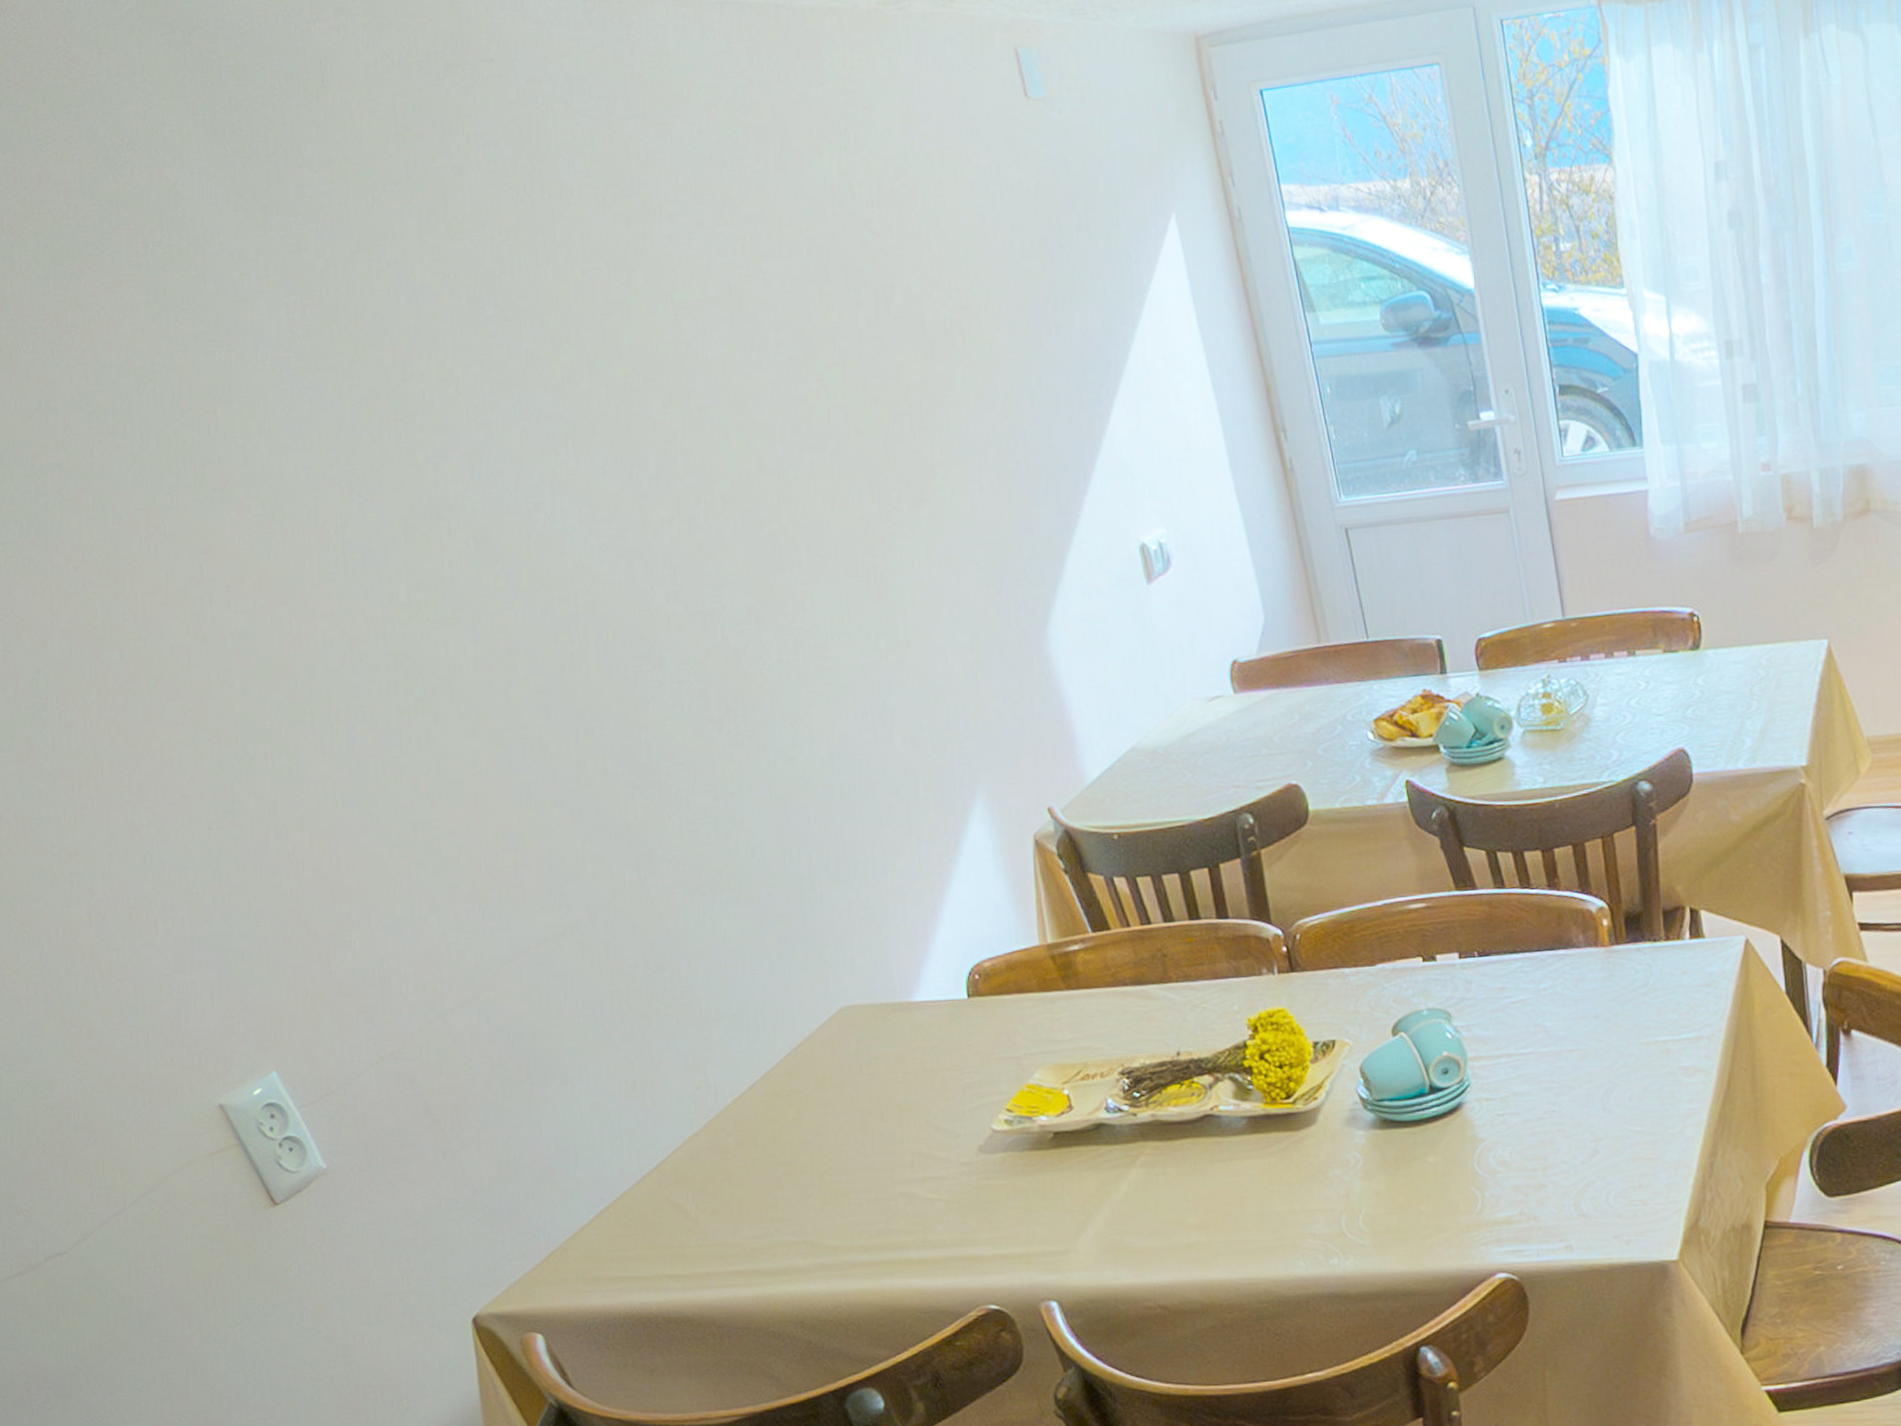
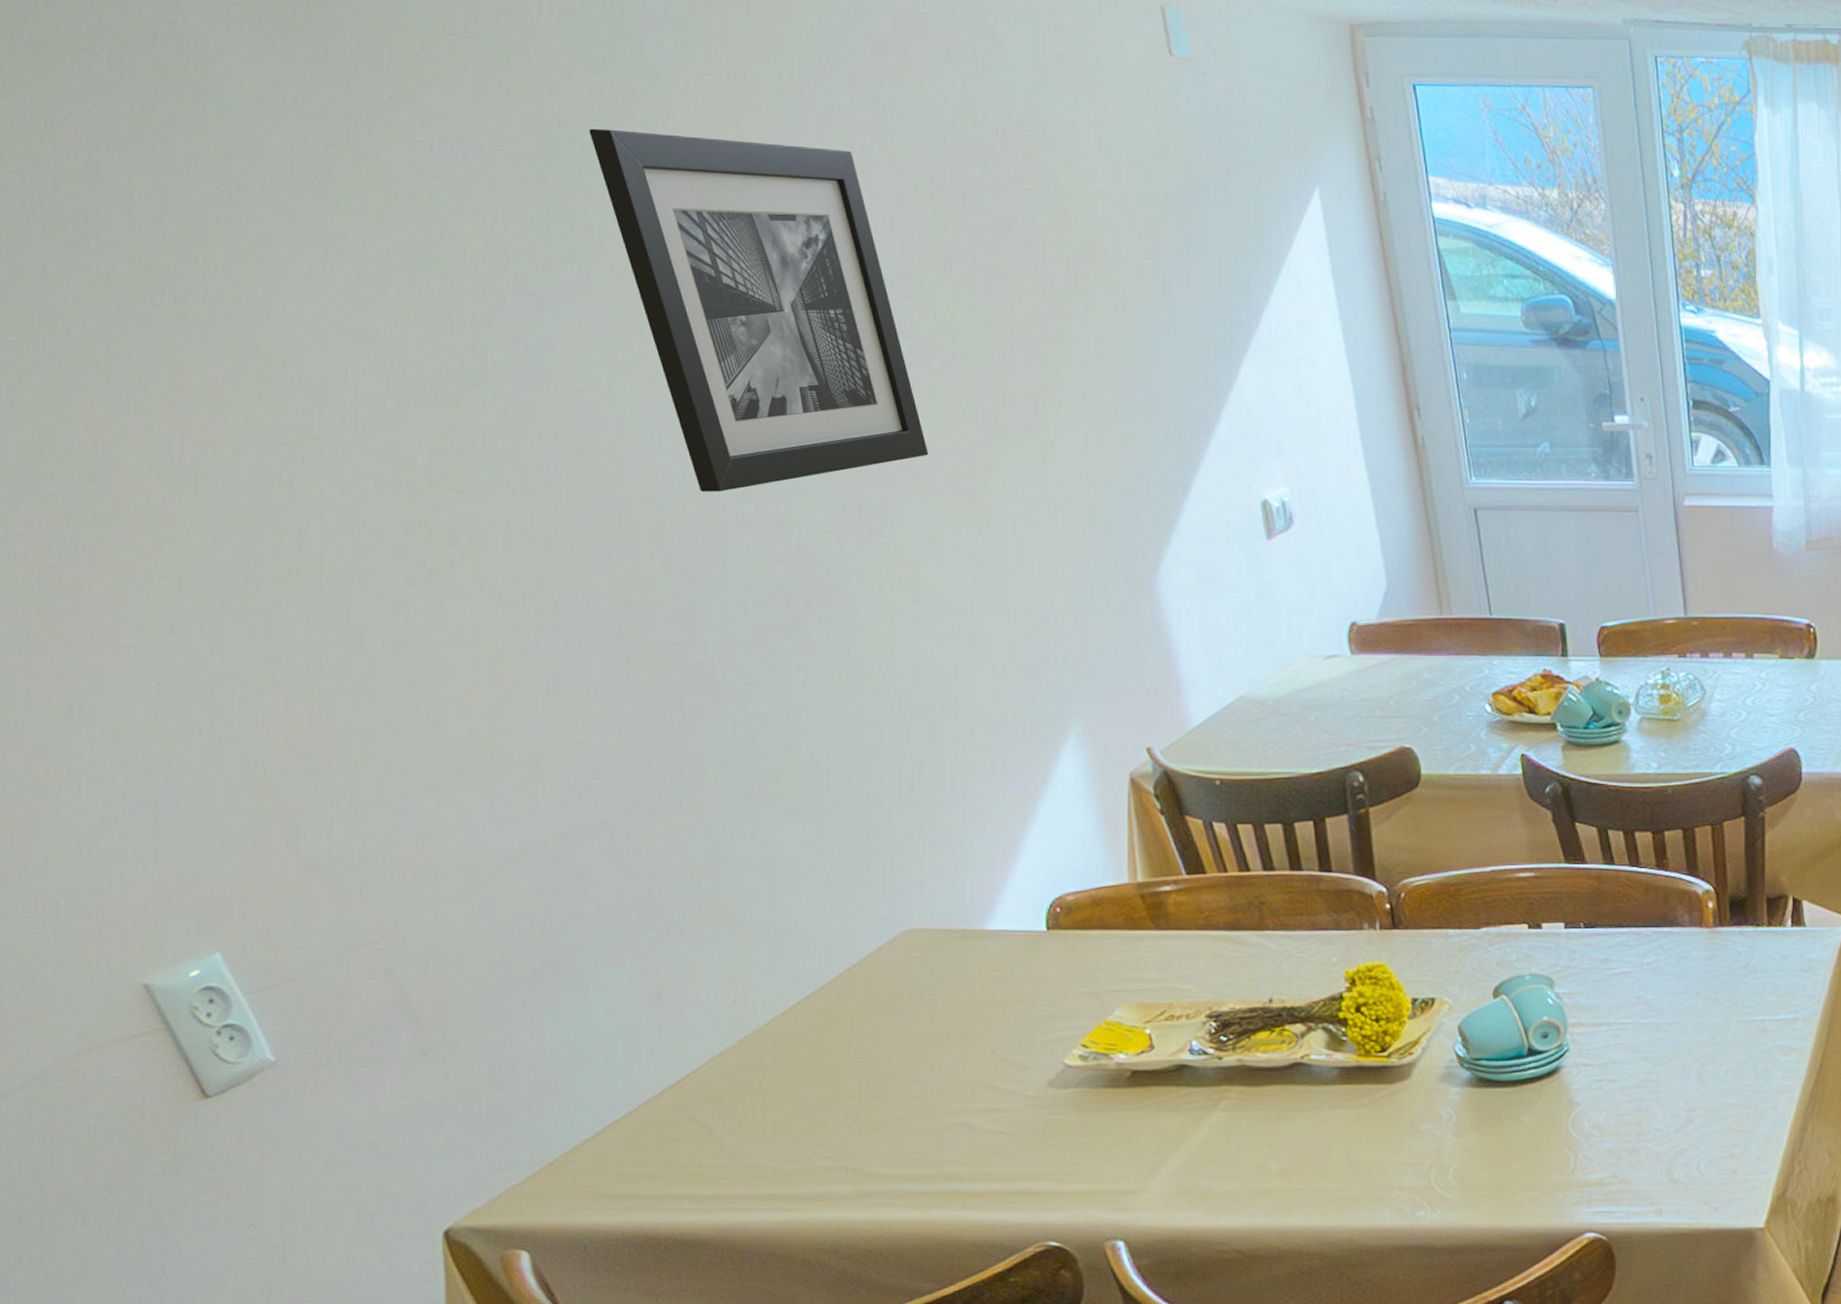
wall art: none [518,242,832,597] -> present [589,128,928,492]

